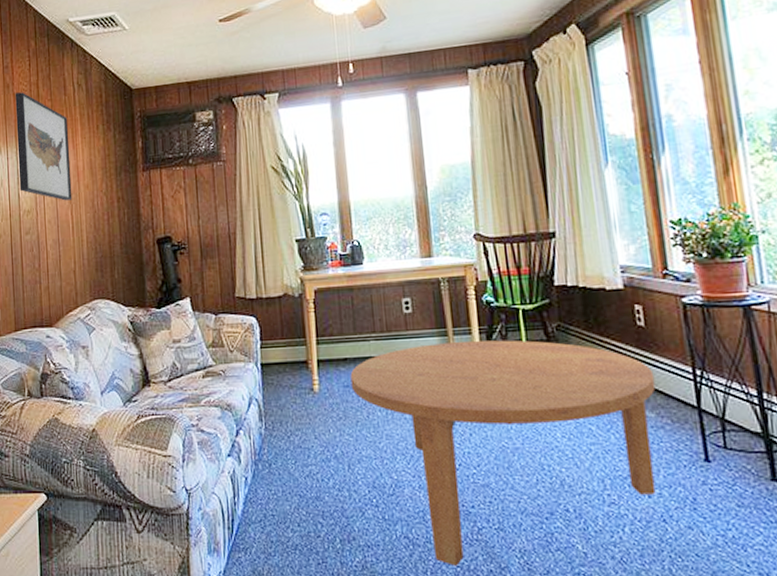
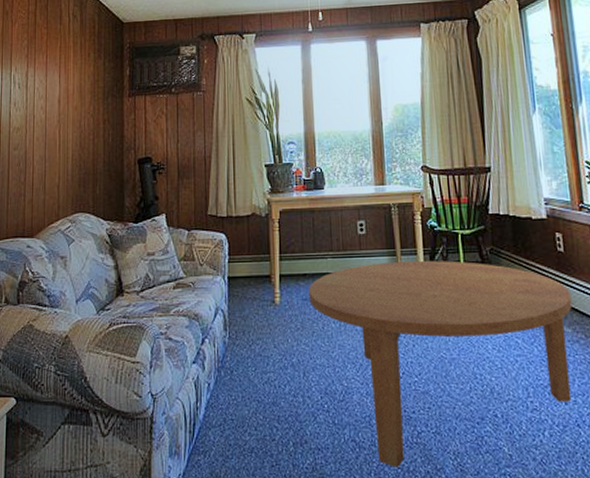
wall art: present [15,92,73,201] -> none [11,19,62,121]

